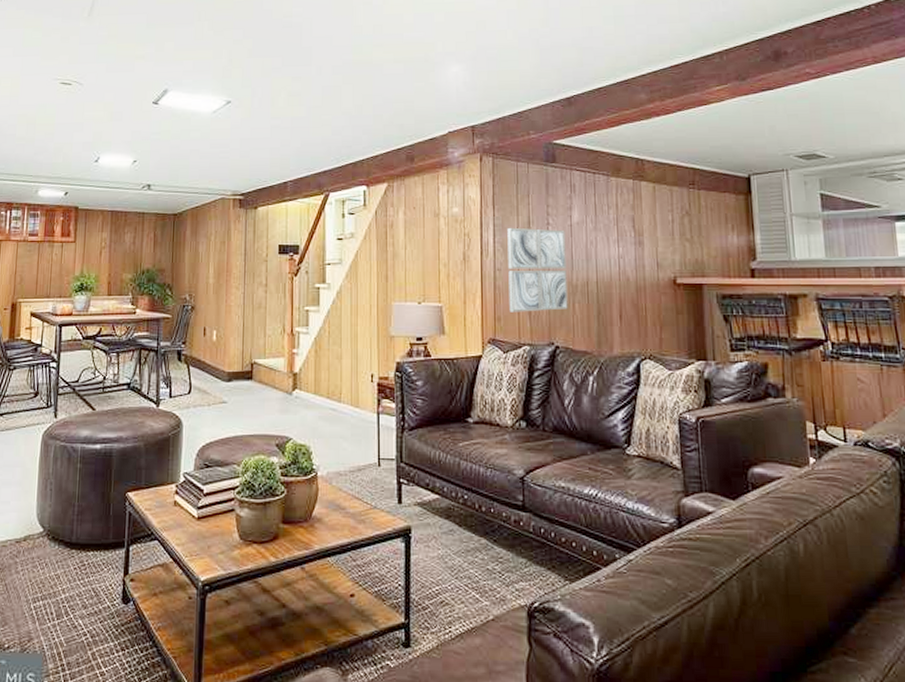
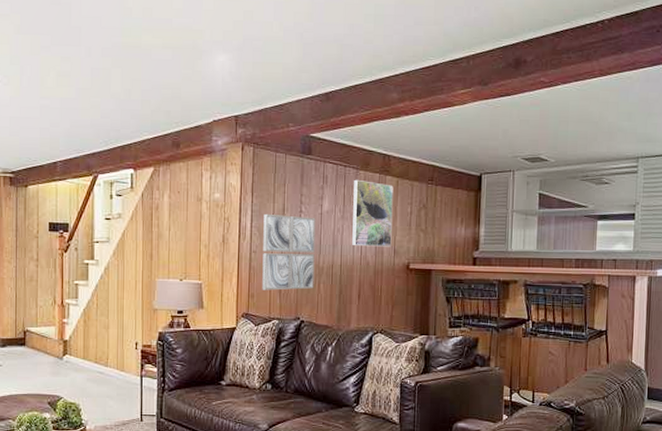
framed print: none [605,186,654,260] -> present [352,179,393,247]

